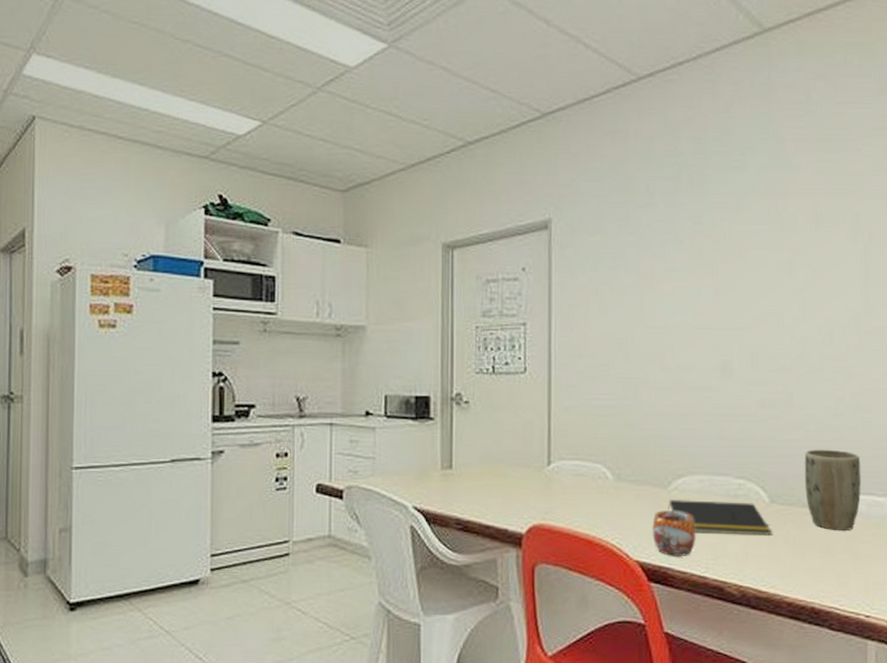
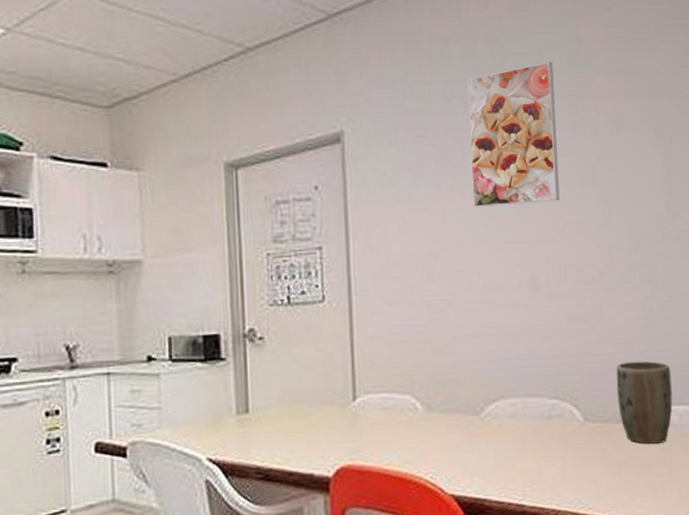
mug: present [651,511,696,556] -> none [465,438,512,487]
notepad: present [668,499,772,535] -> none [481,423,588,460]
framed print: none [669,160,755,294] -> present [467,62,560,207]

